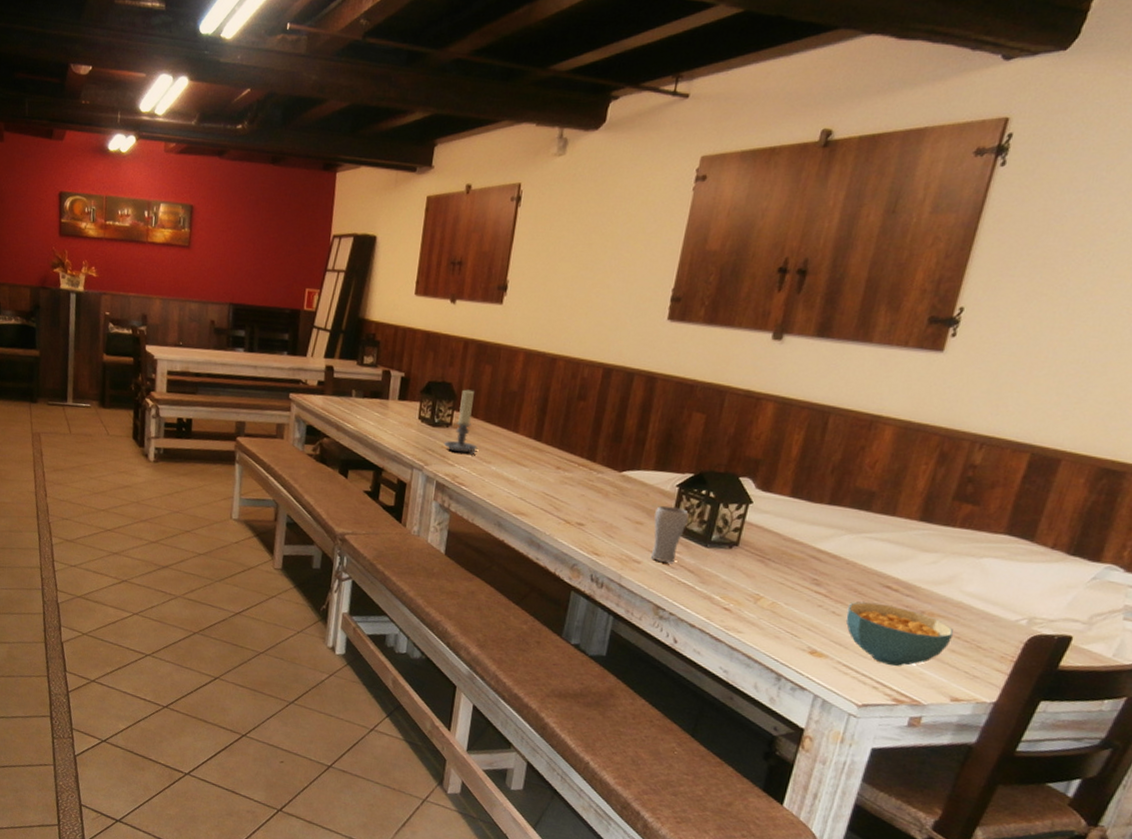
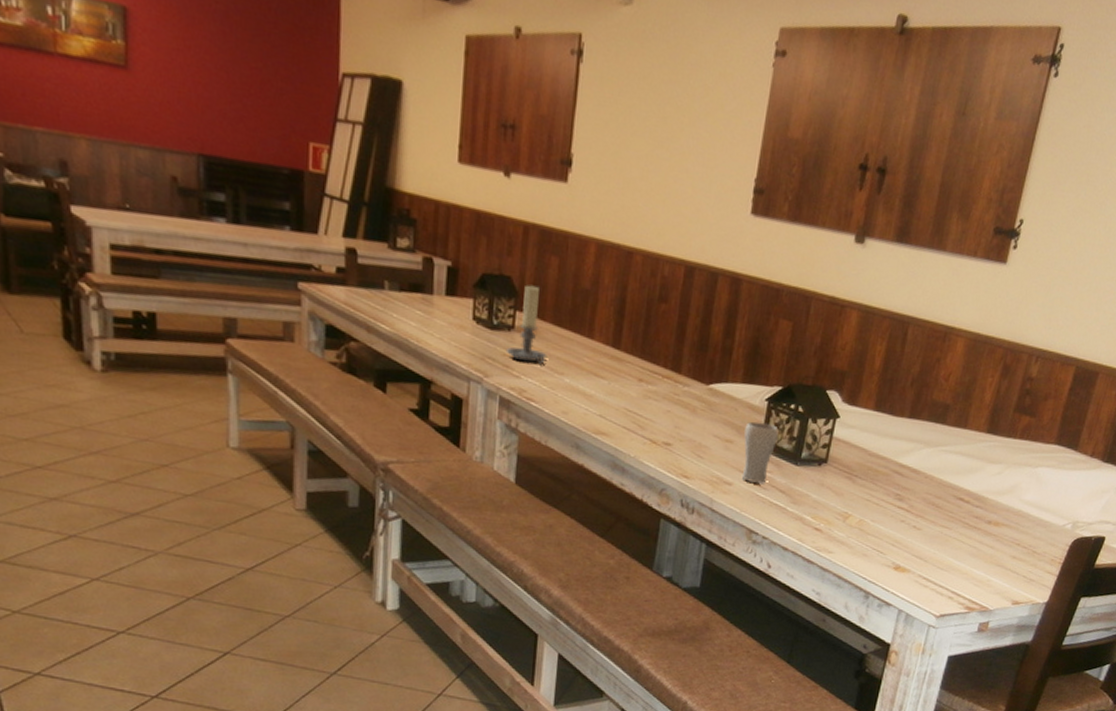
cereal bowl: present [846,602,954,666] -> none [925,515,1015,576]

